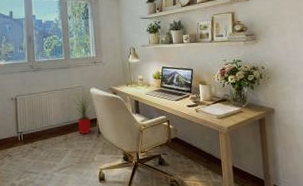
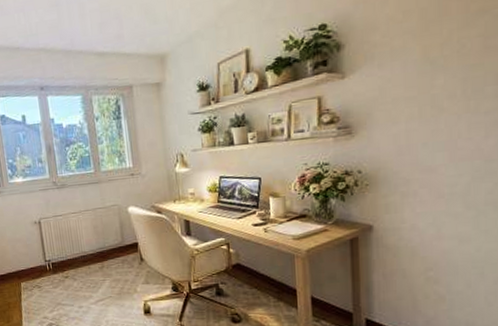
house plant: present [69,89,96,134] -> none [102,208,136,261]

